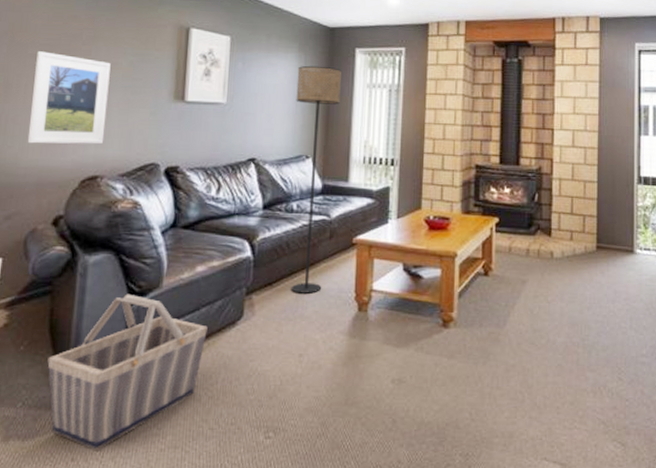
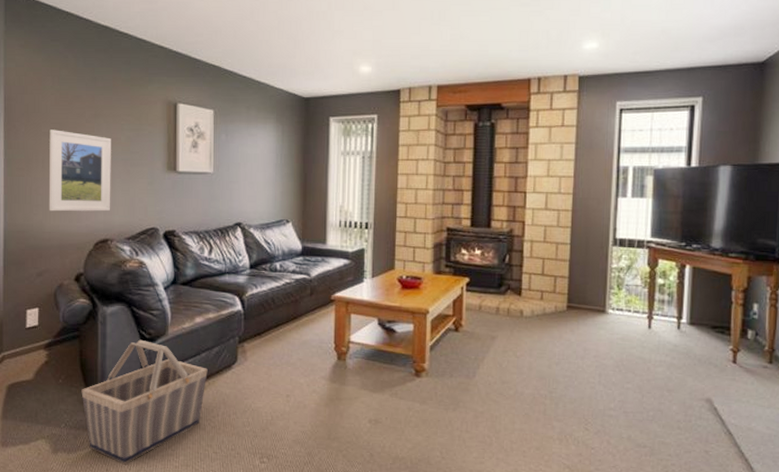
floor lamp: present [291,65,341,294] -> none [275,135,317,343]

